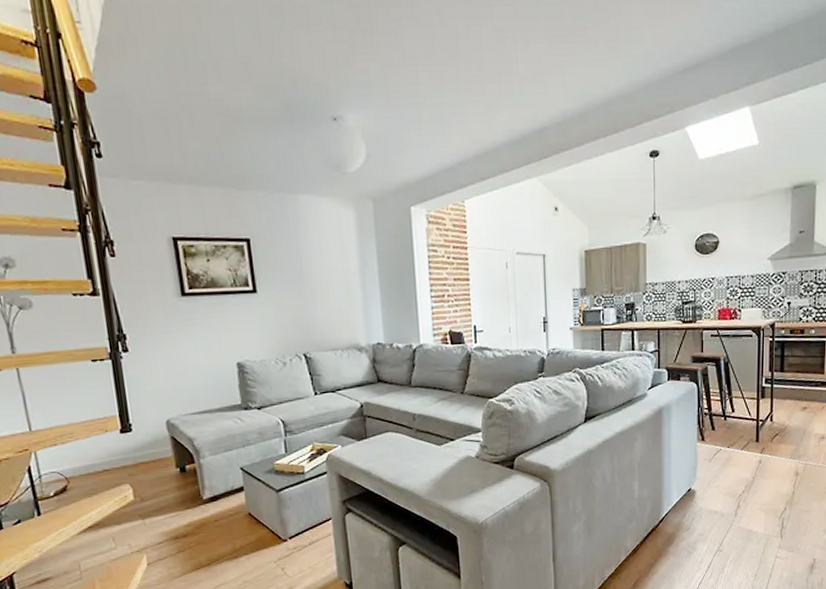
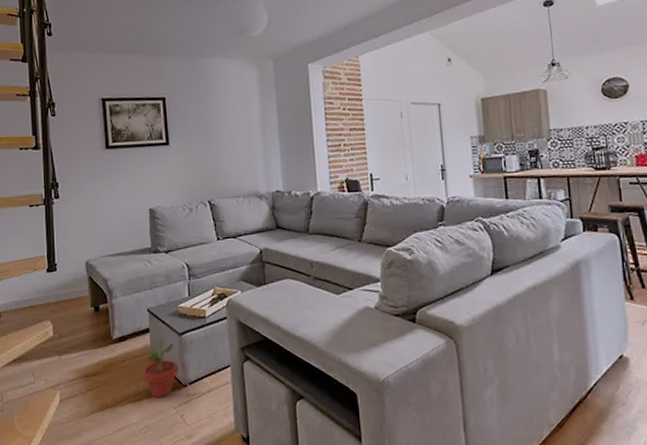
potted plant: none [237,492,278,554] -> present [141,334,179,397]

